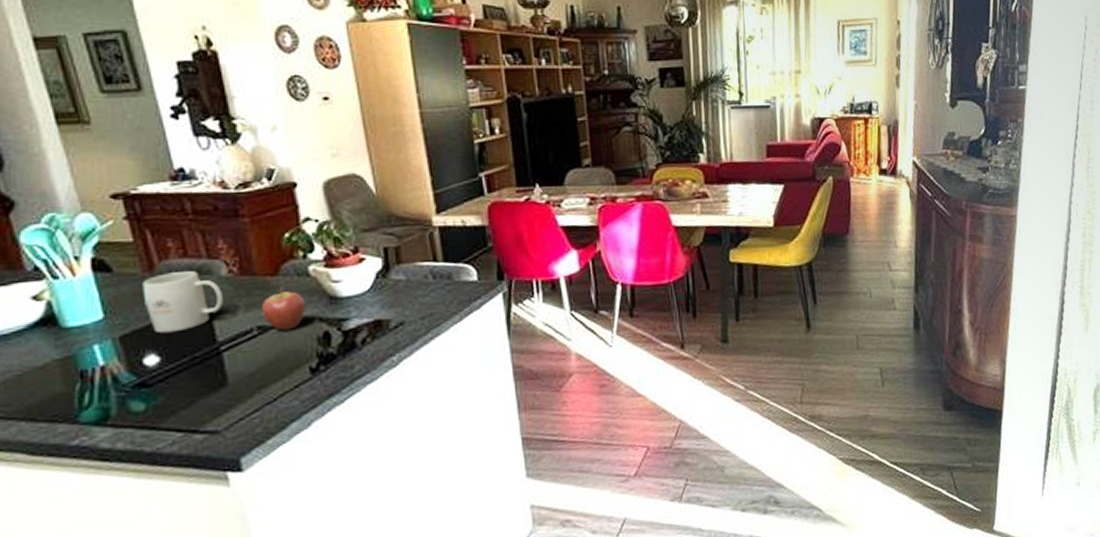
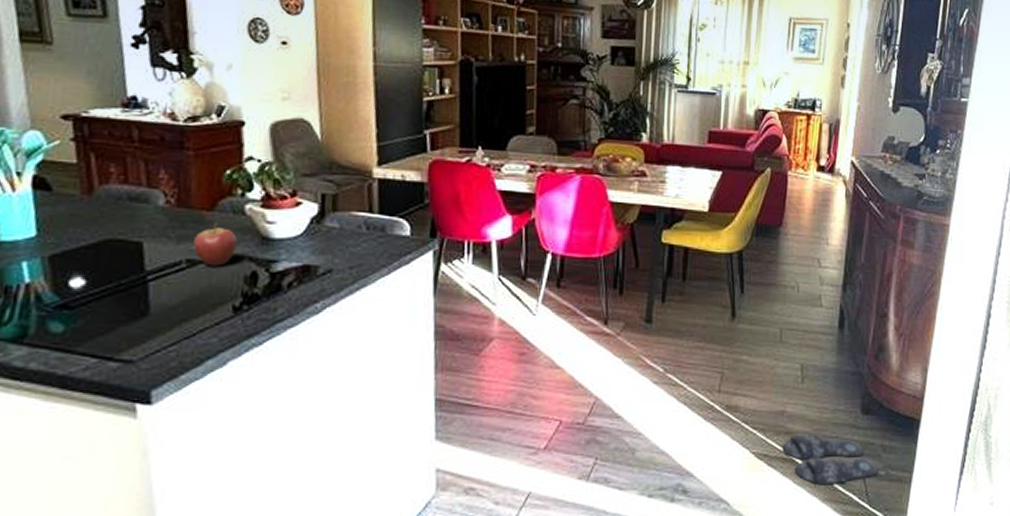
mug: present [142,271,225,334] -> none [78,197,158,257]
slippers: none [868,434,965,484] -> present [782,433,878,486]

